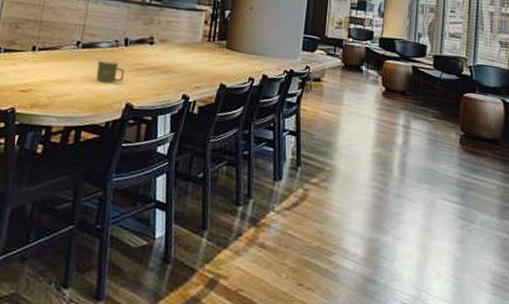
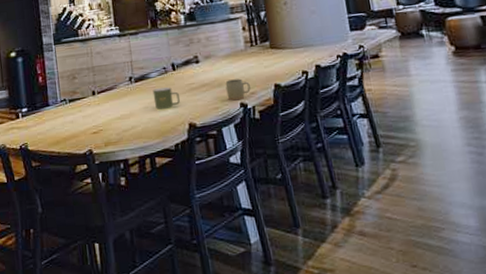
mug: none [171,69,197,91] -> present [225,79,251,101]

